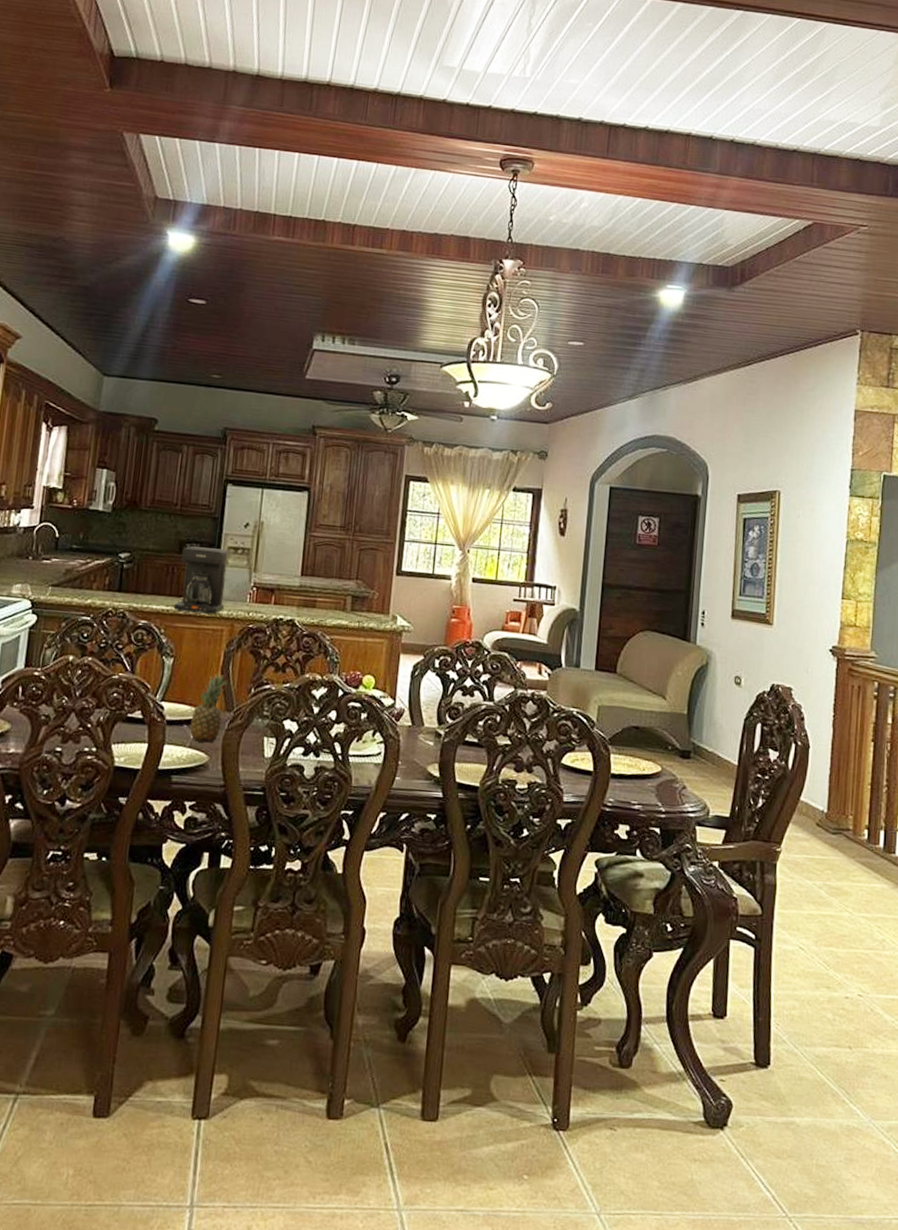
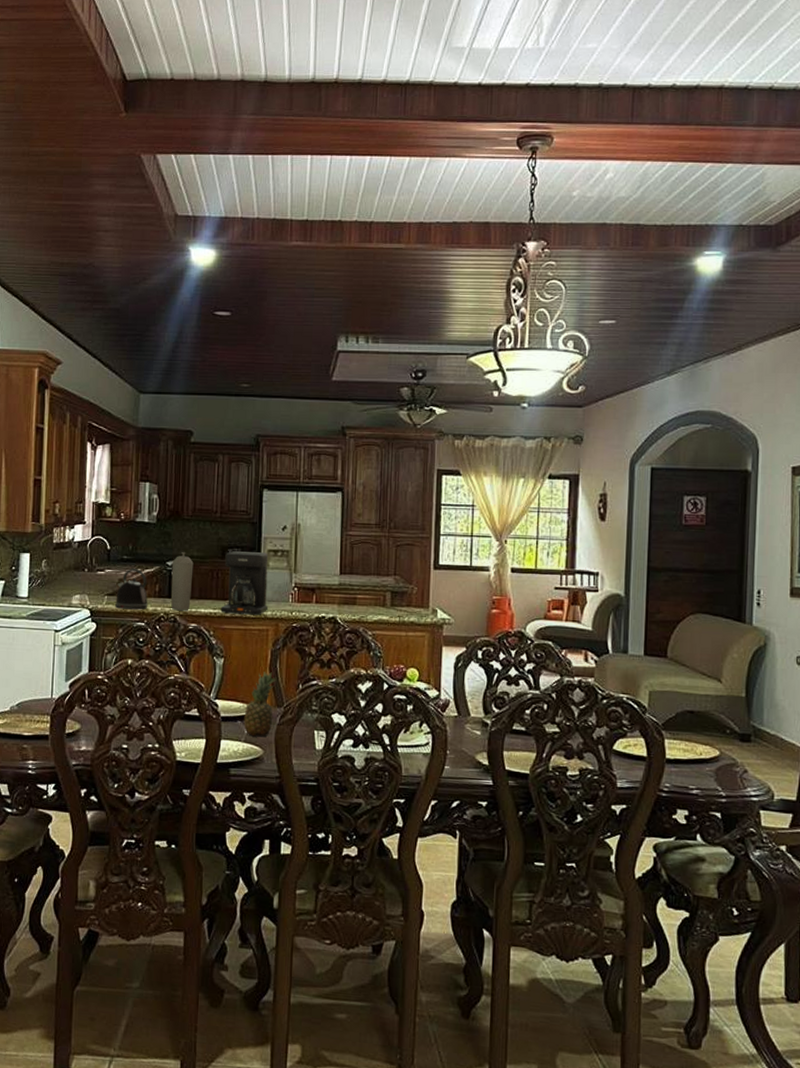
kettle: none [60,558,97,603] -> present [115,568,148,610]
canister: none [120,543,149,607] -> present [171,551,194,611]

